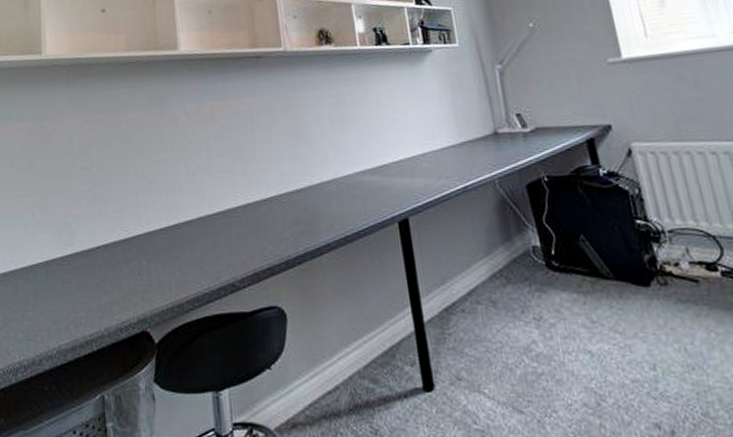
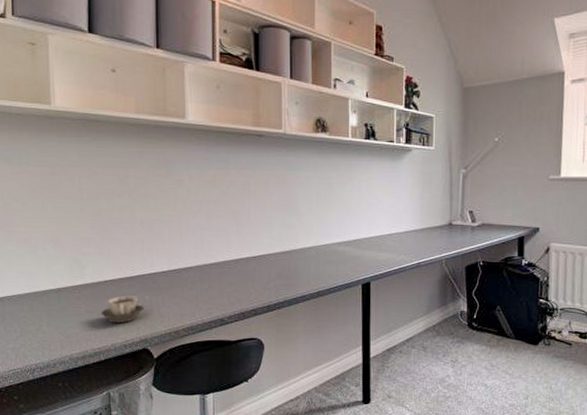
cup: none [93,263,142,301] -> present [101,296,145,324]

